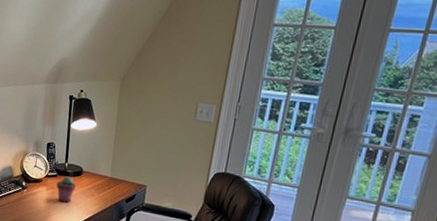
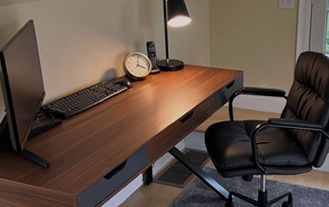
potted succulent: present [56,176,77,203] -> none [161,71,180,96]

